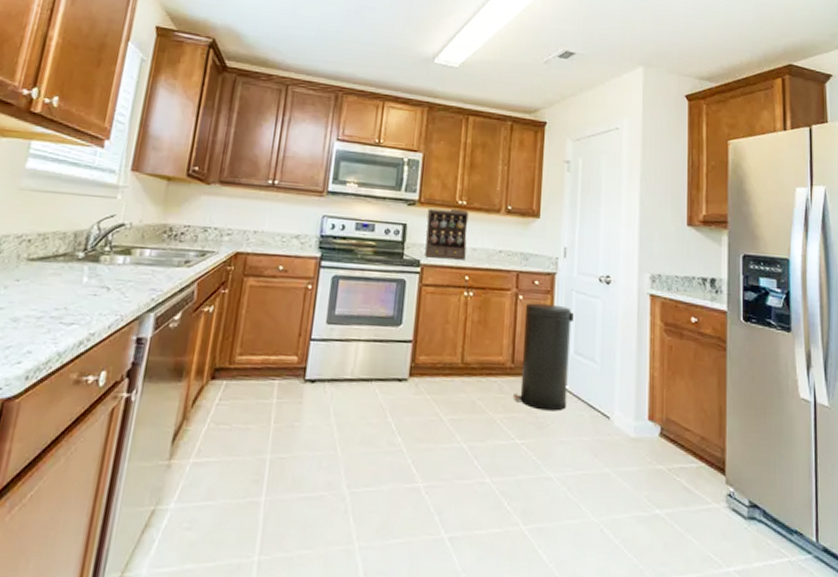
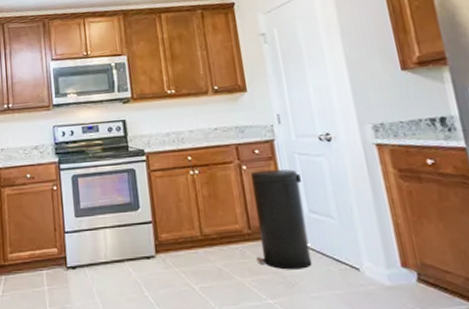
spice rack: present [425,209,469,260] -> none [142,99,184,146]

